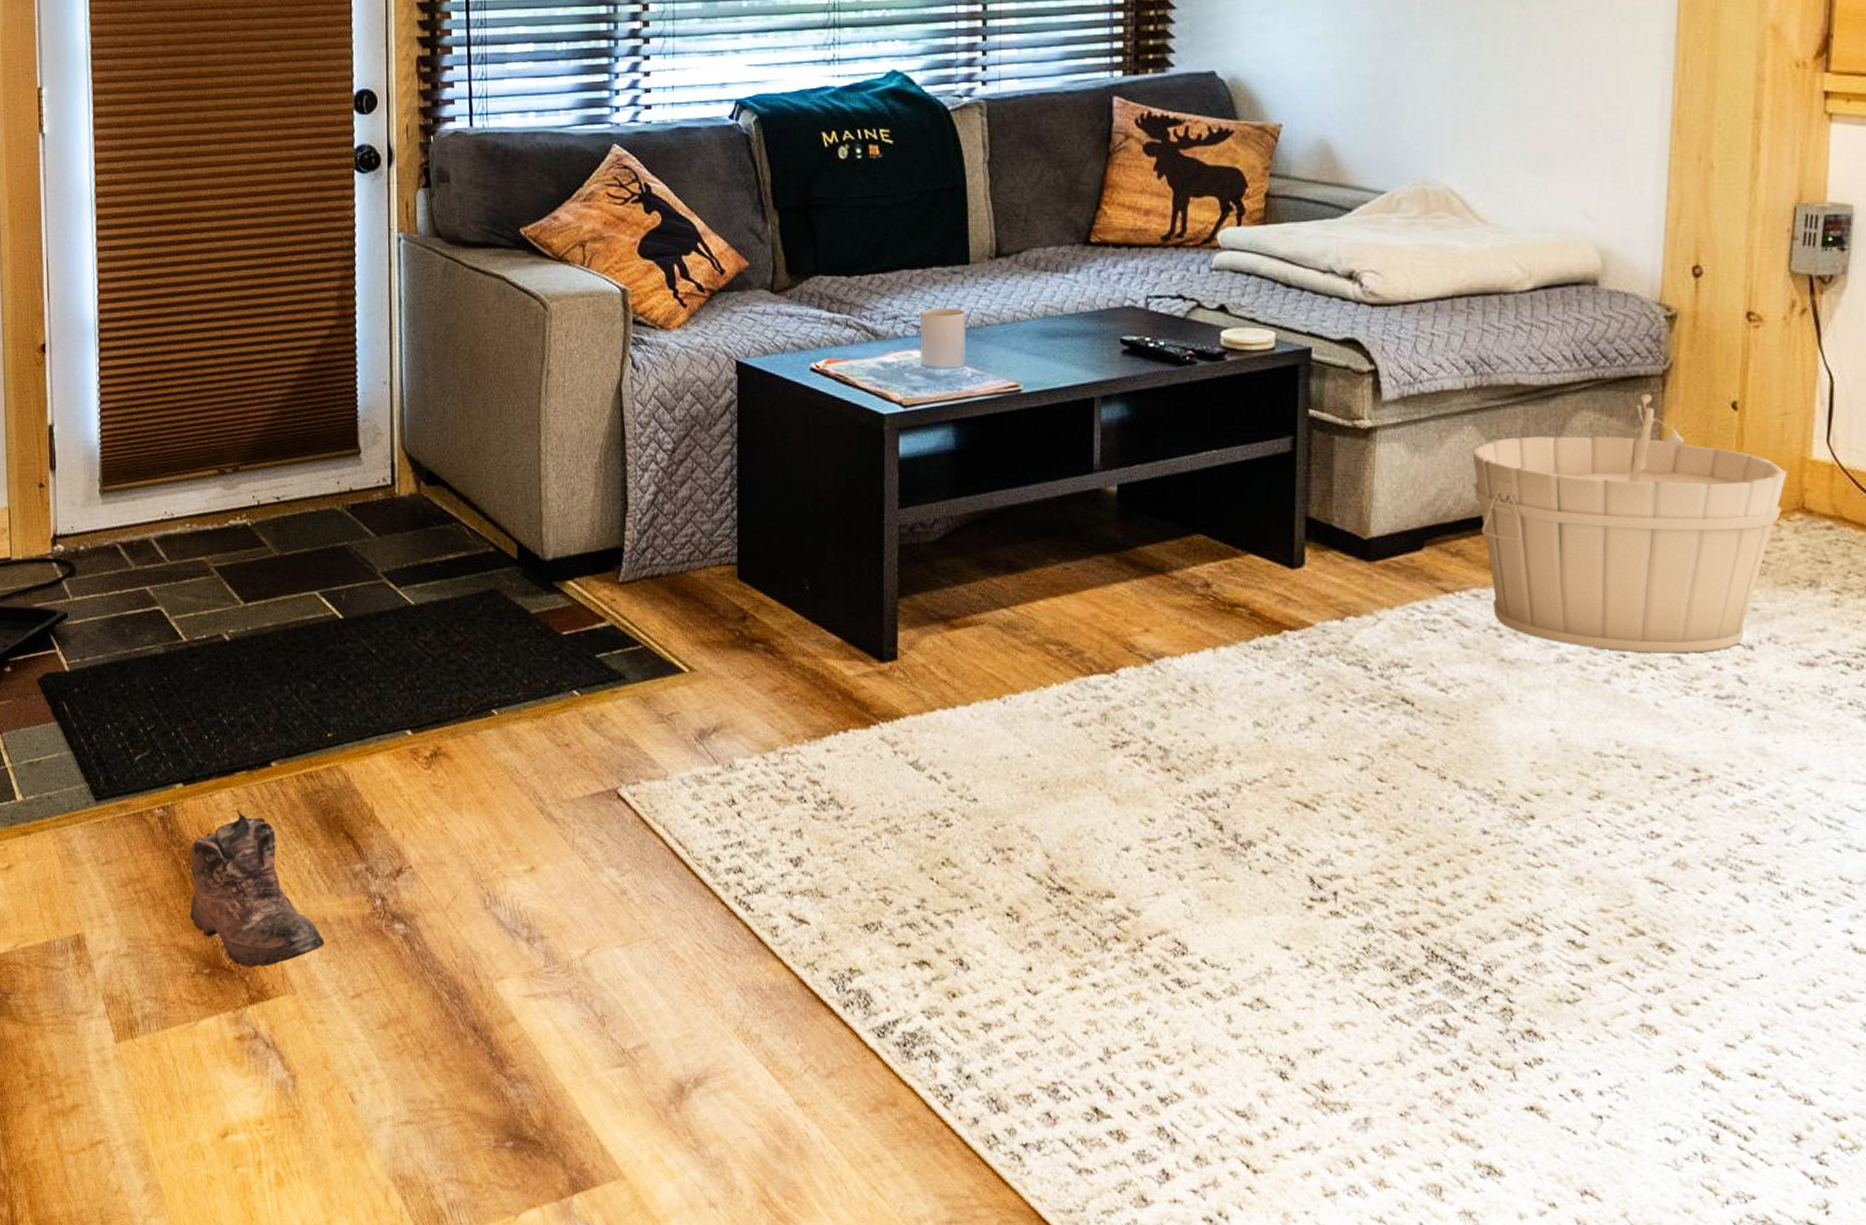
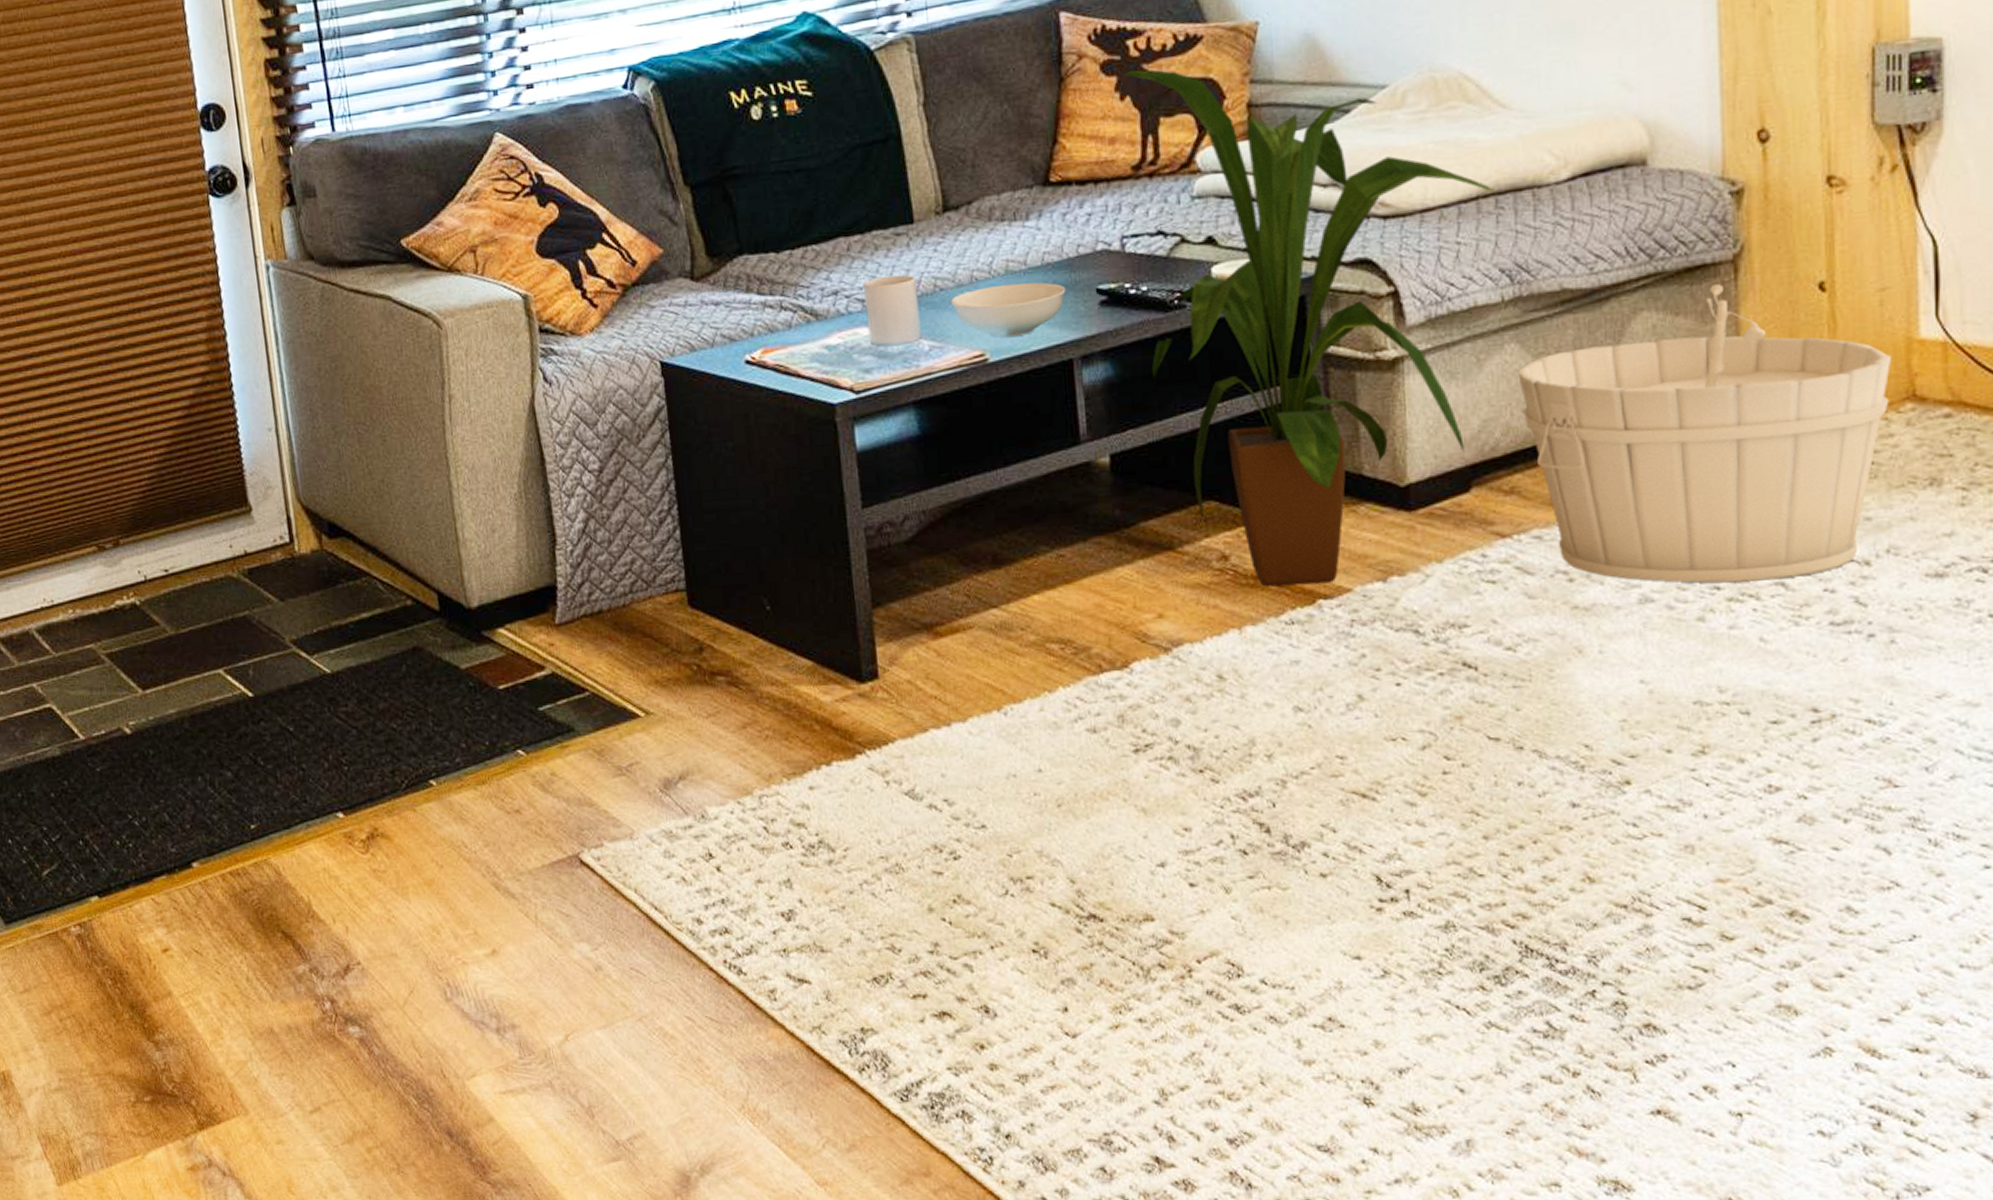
boot: present [190,809,325,968] -> none [115,918,274,1090]
bowl: none [994,326,1095,372] -> present [951,282,1066,338]
house plant: none [1161,154,1468,617] -> present [1123,70,1495,587]

